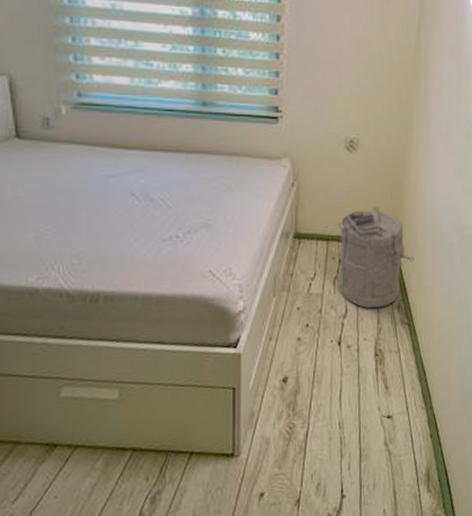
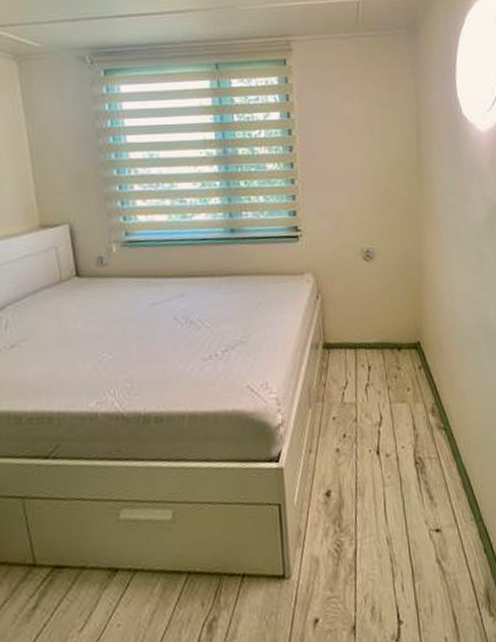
laundry hamper: present [338,207,415,308] -> none [364,311,443,414]

